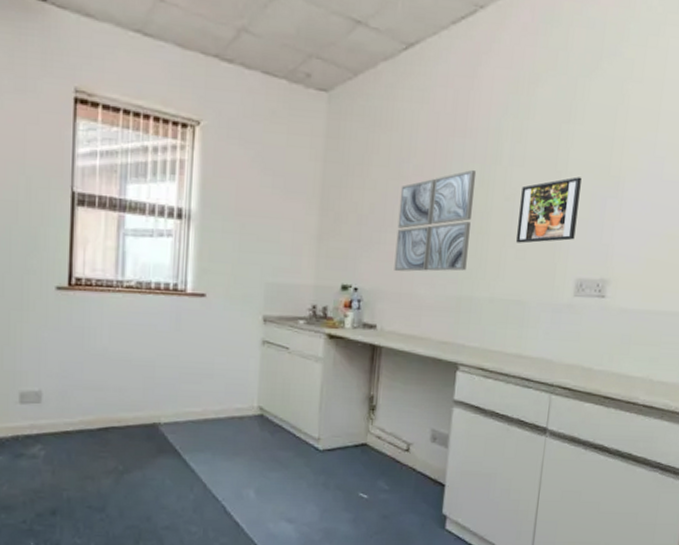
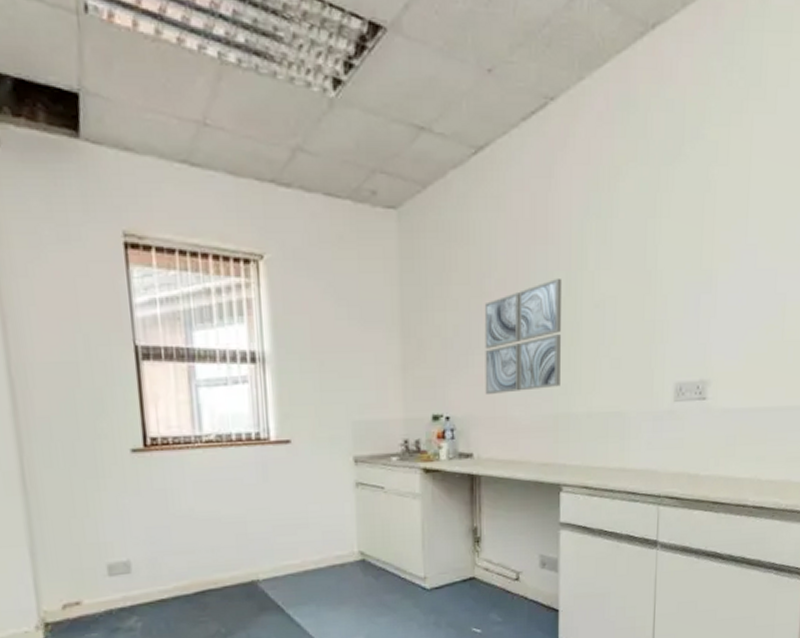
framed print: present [516,177,582,243] -> none [610,274,672,351]

